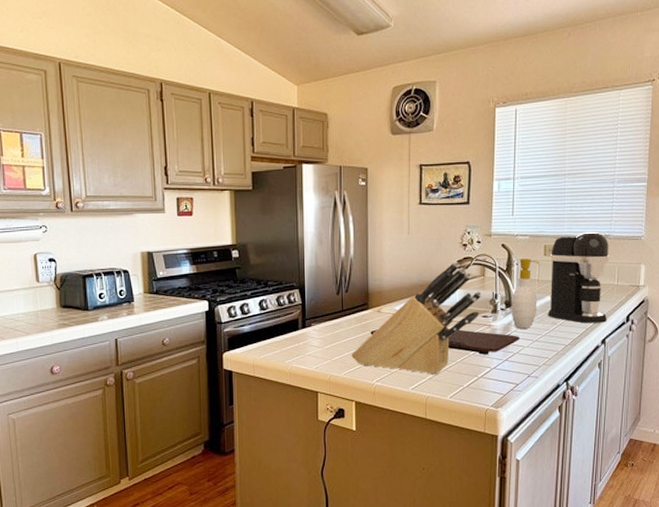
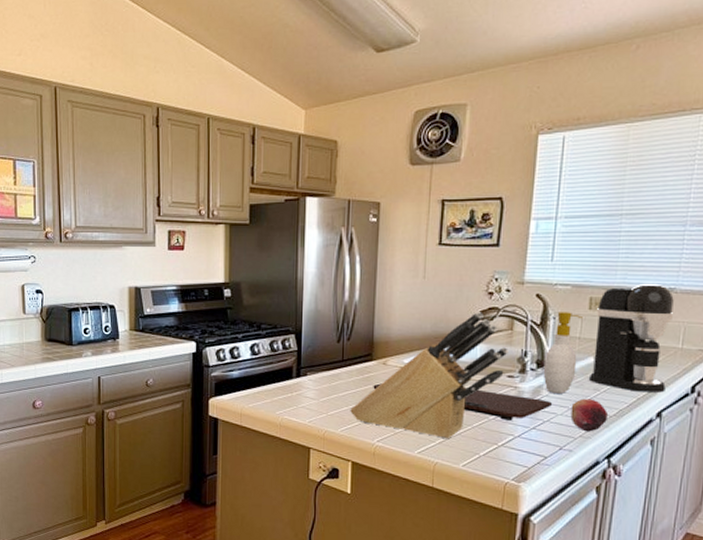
fruit: none [535,331,565,360] -> present [570,398,609,432]

